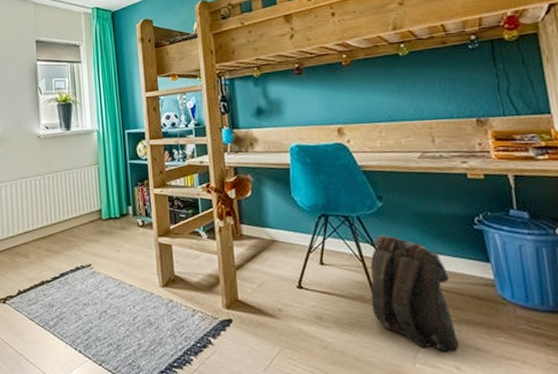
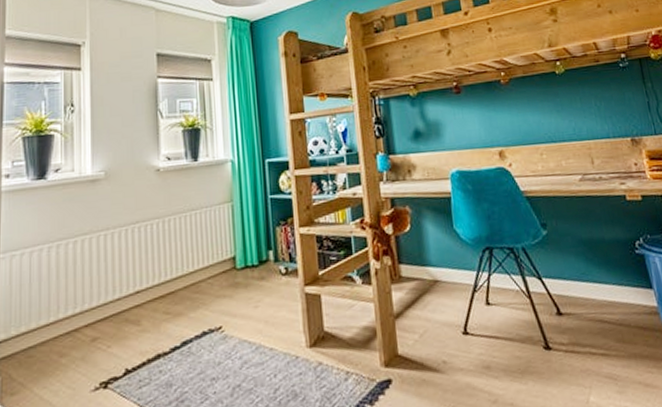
backpack: present [370,235,459,353] -> none [537,266,630,393]

